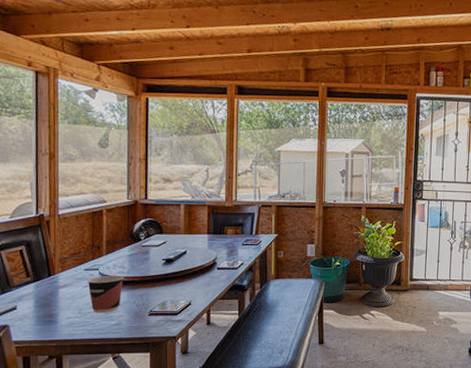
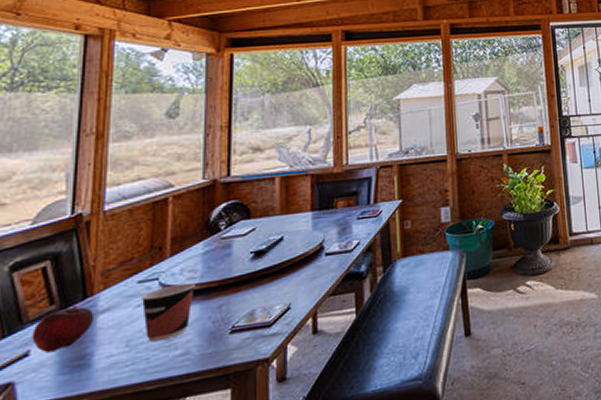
fruit: none [17,280,57,310] -> present [32,306,95,354]

